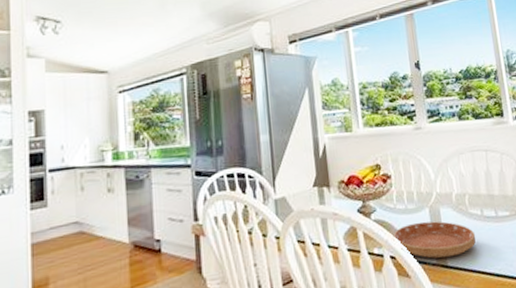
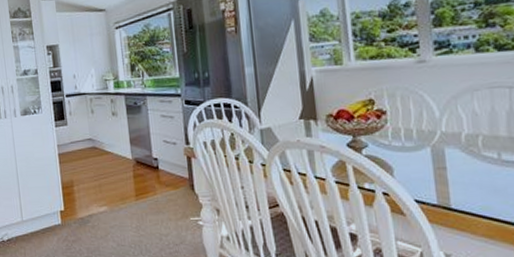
saucer: present [393,221,476,259] -> none [386,161,490,200]

